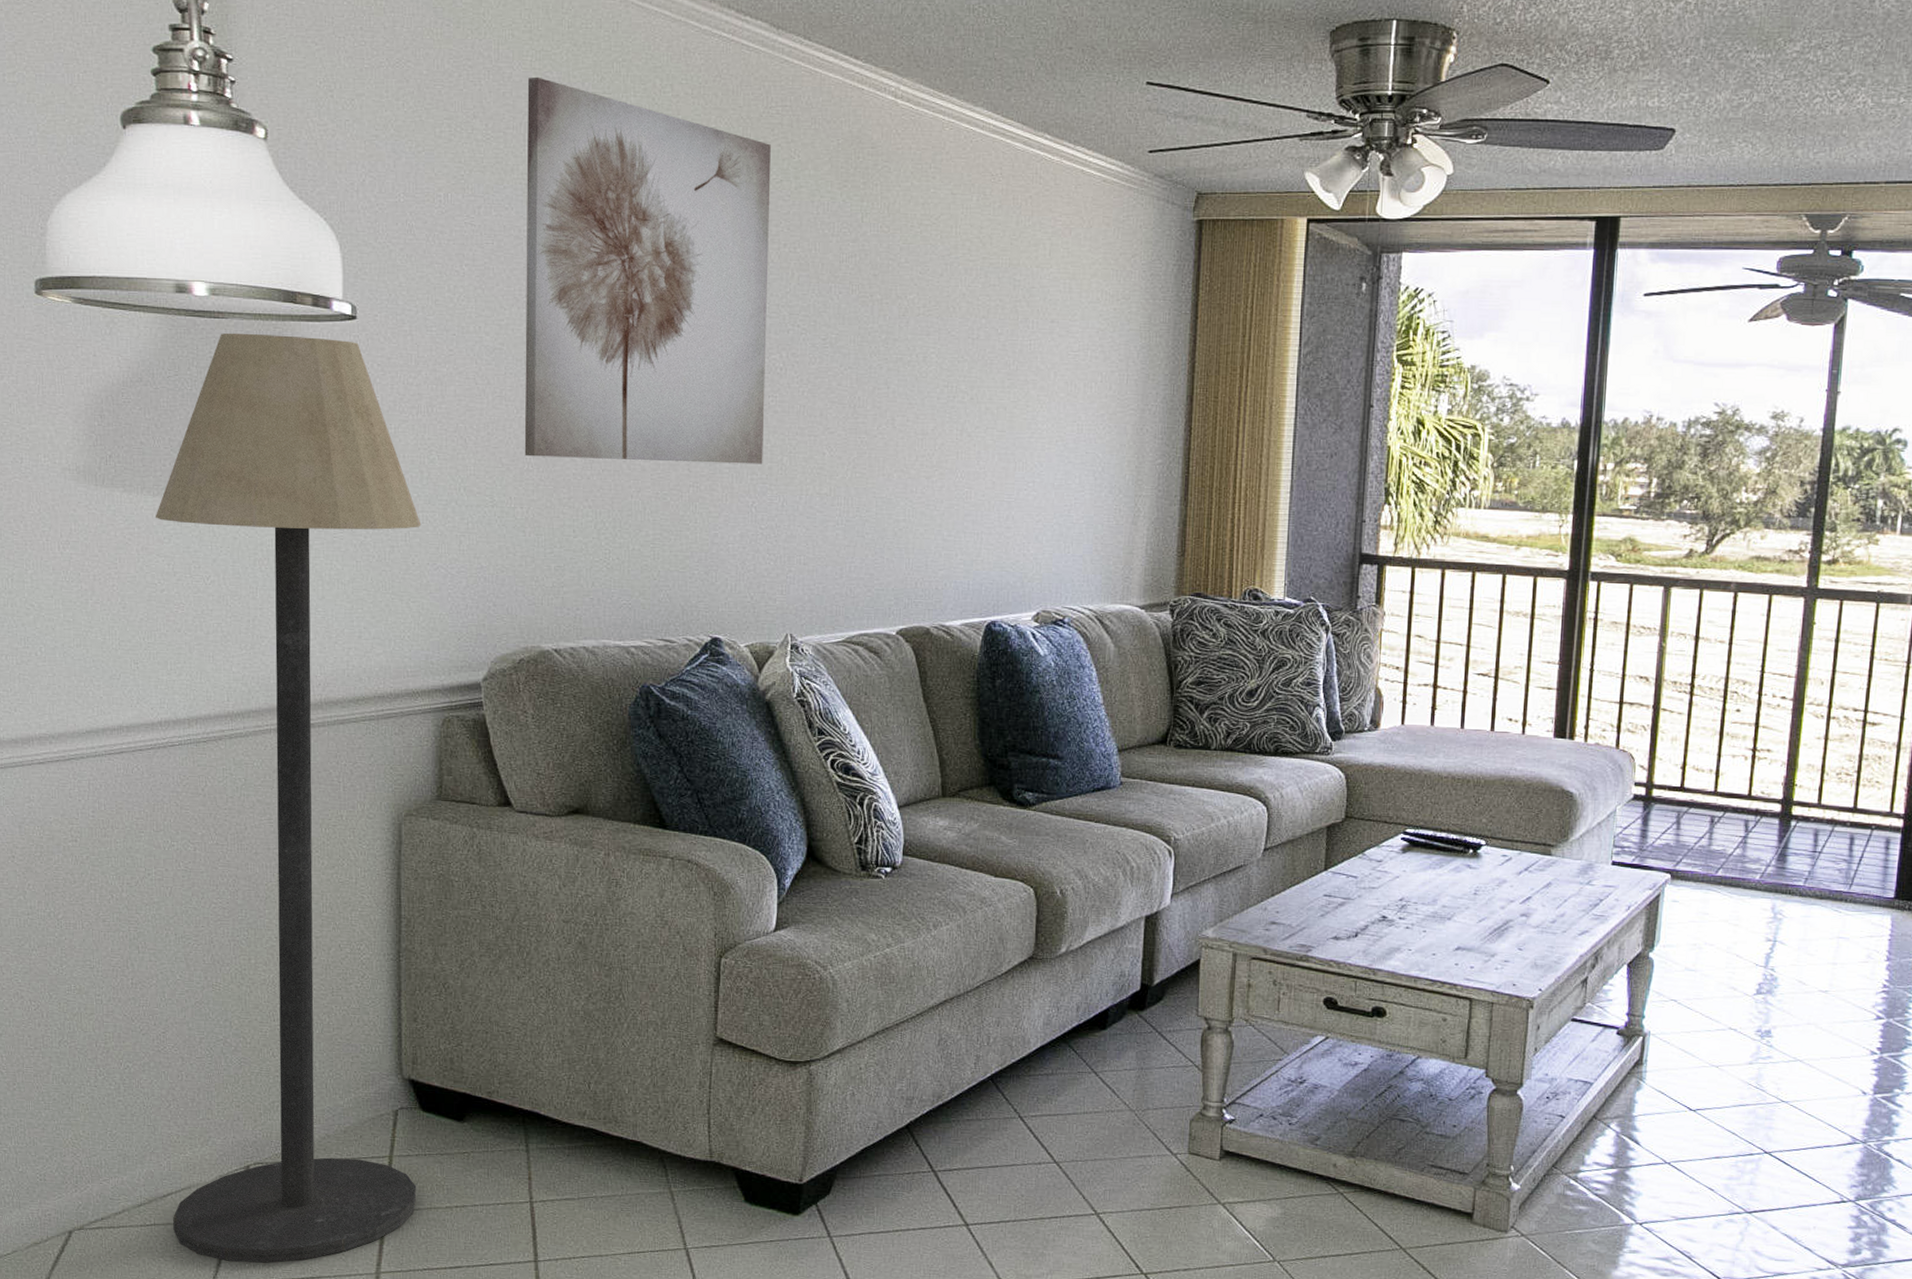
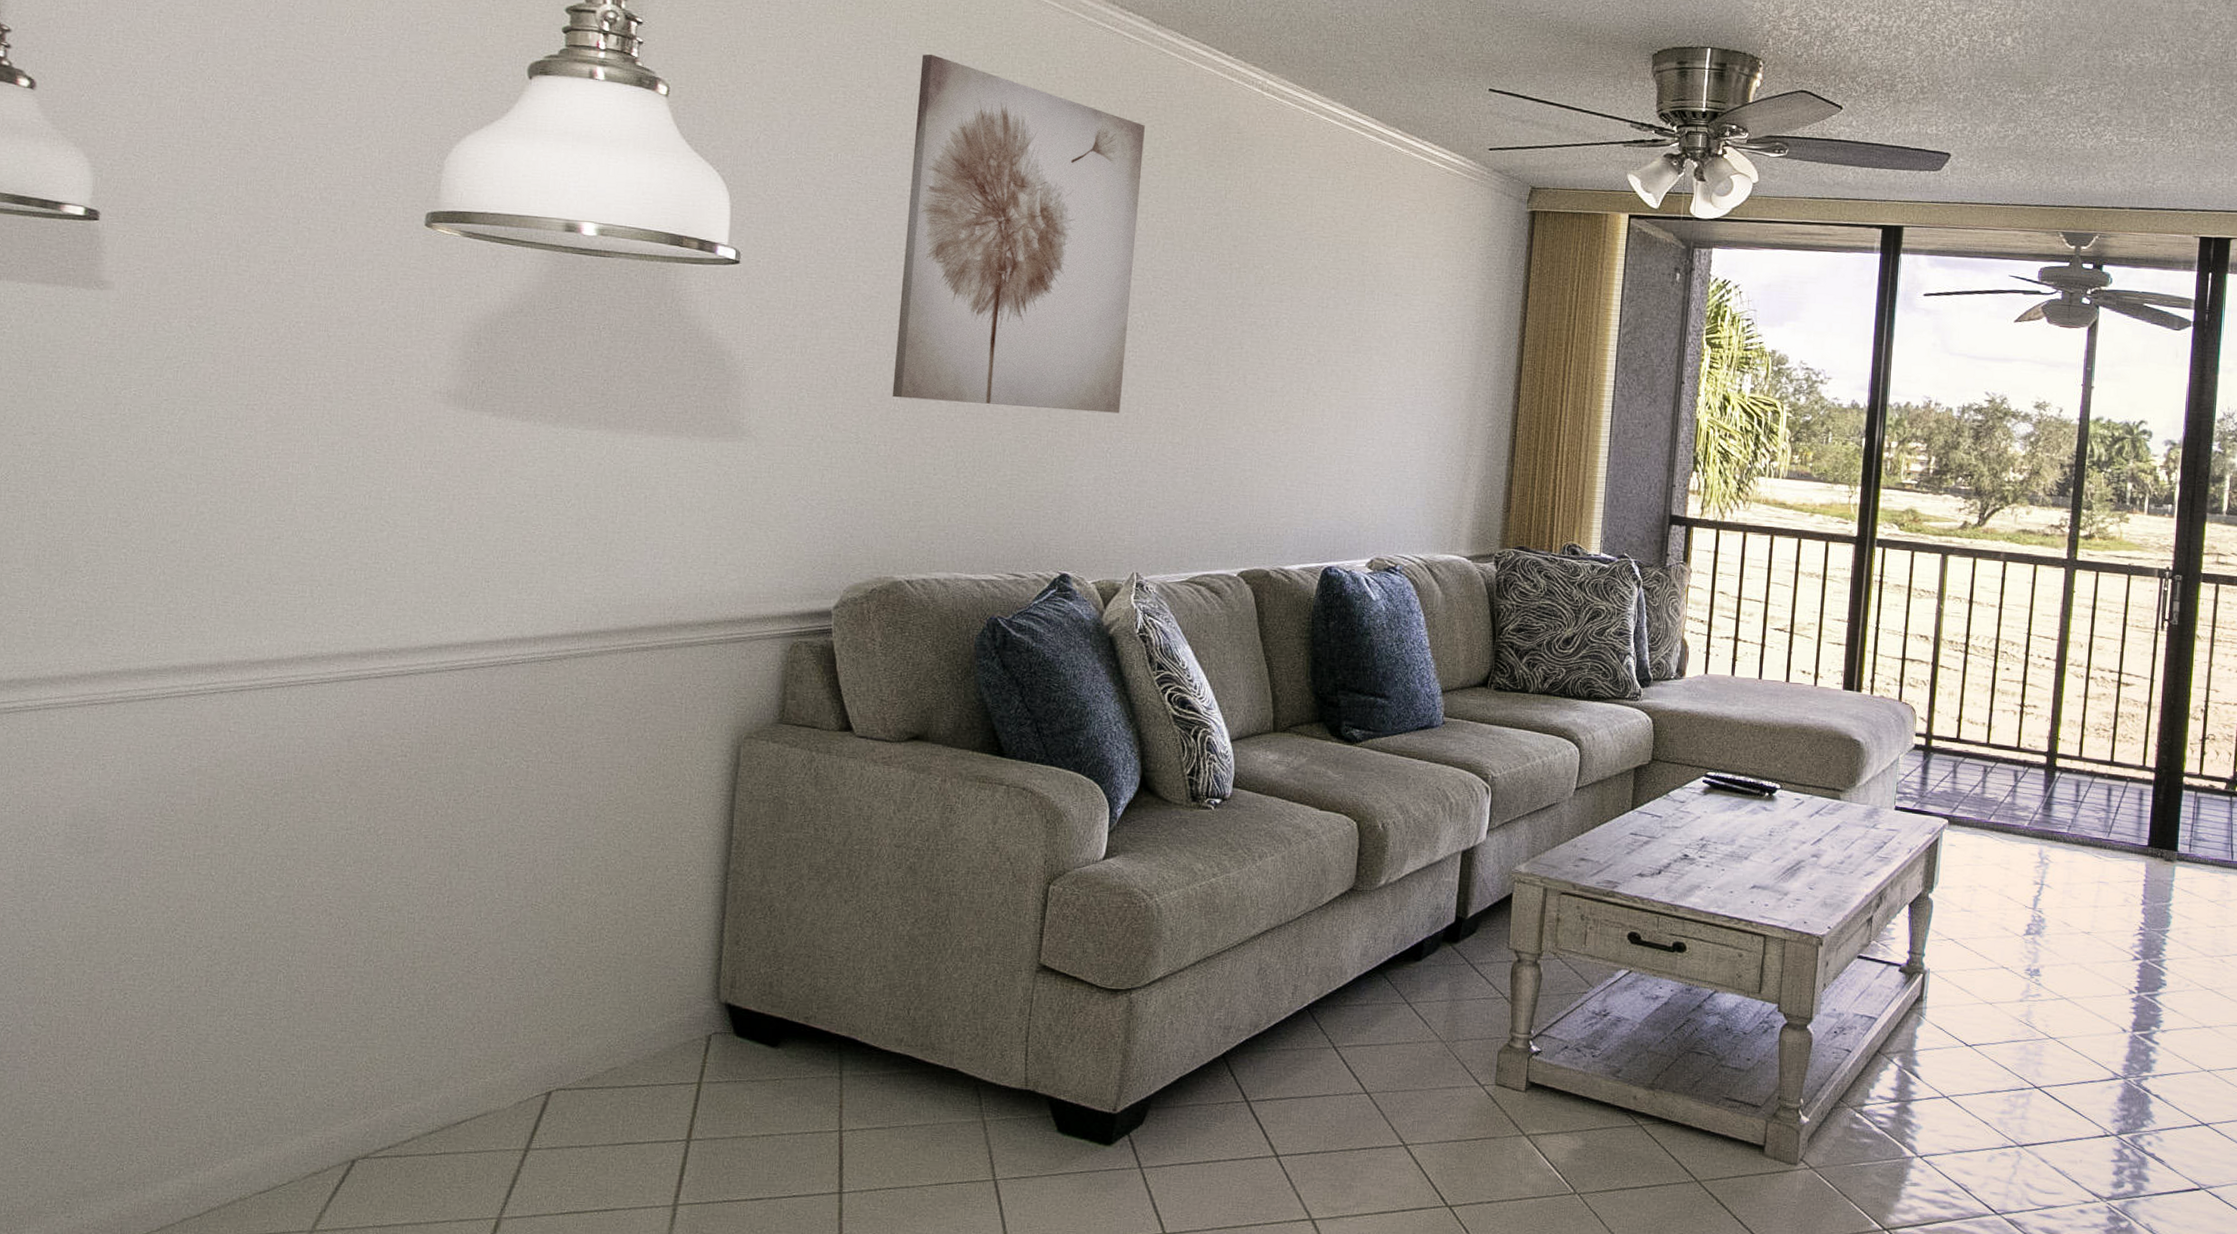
floor lamp: present [155,332,422,1263] -> none [464,270,786,1195]

